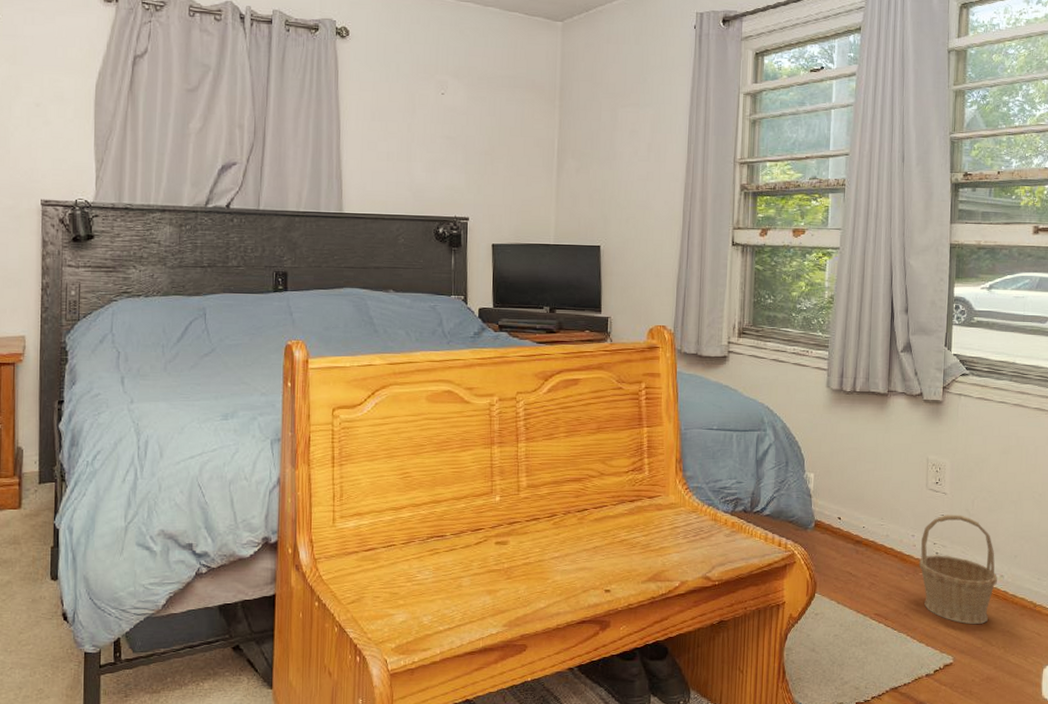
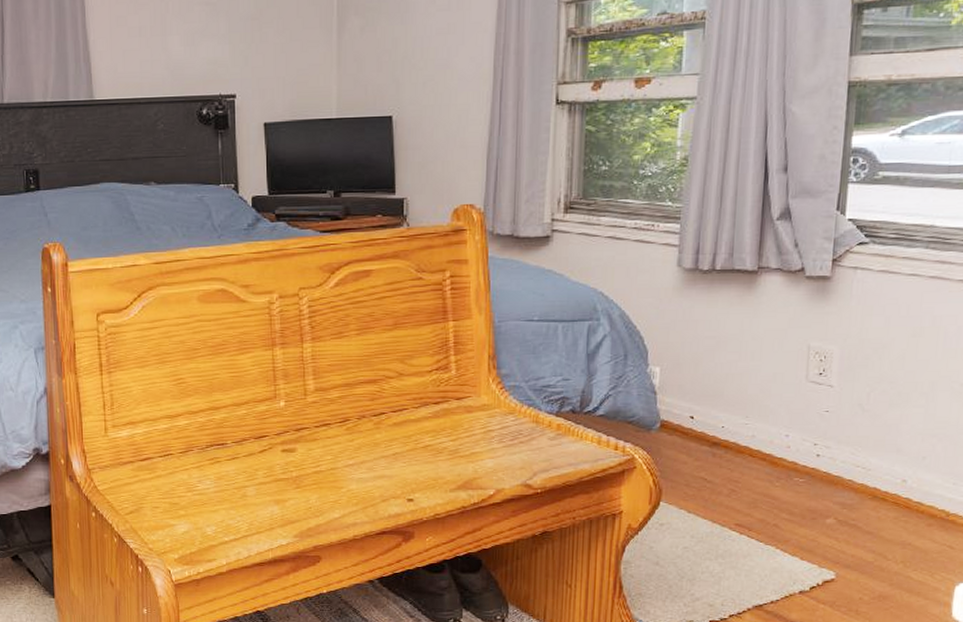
basket: present [918,515,997,625] -> none [793,410,898,537]

